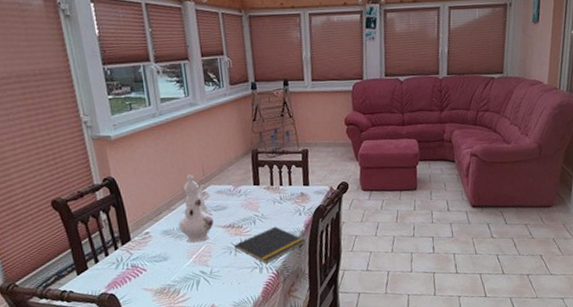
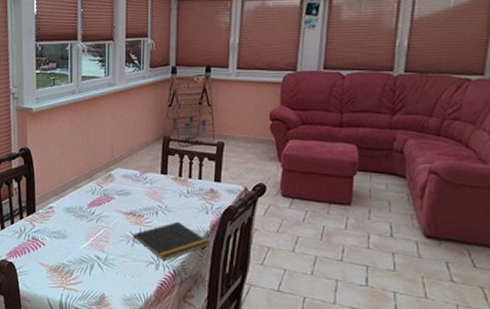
ewer: present [178,174,214,243] -> none [81,154,115,225]

